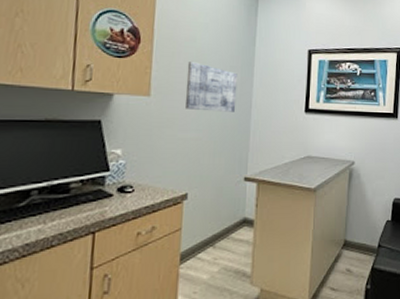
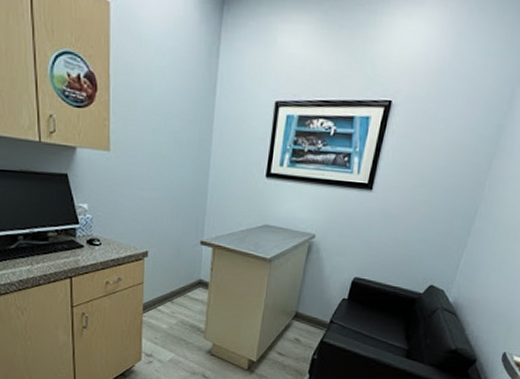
wall art: present [184,60,238,112] -> none [143,112,196,173]

